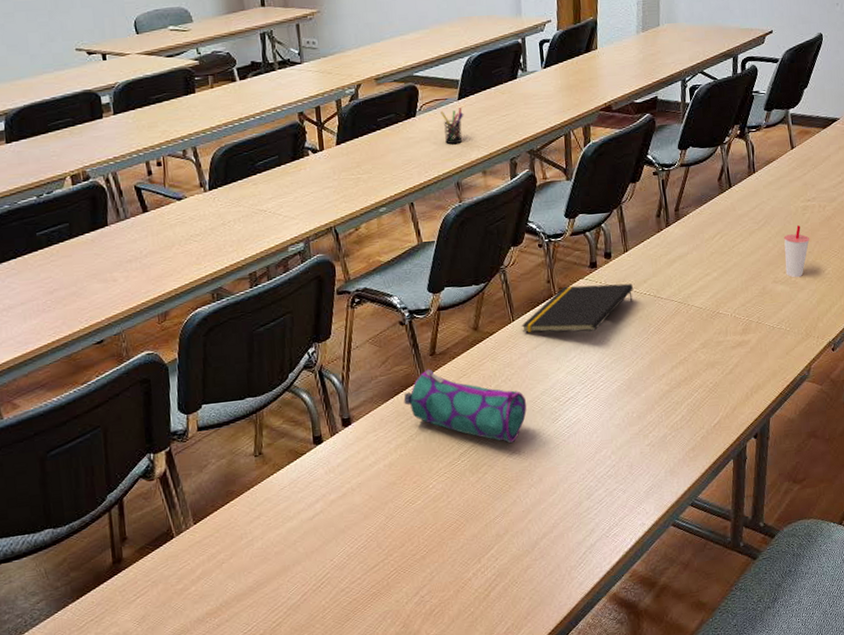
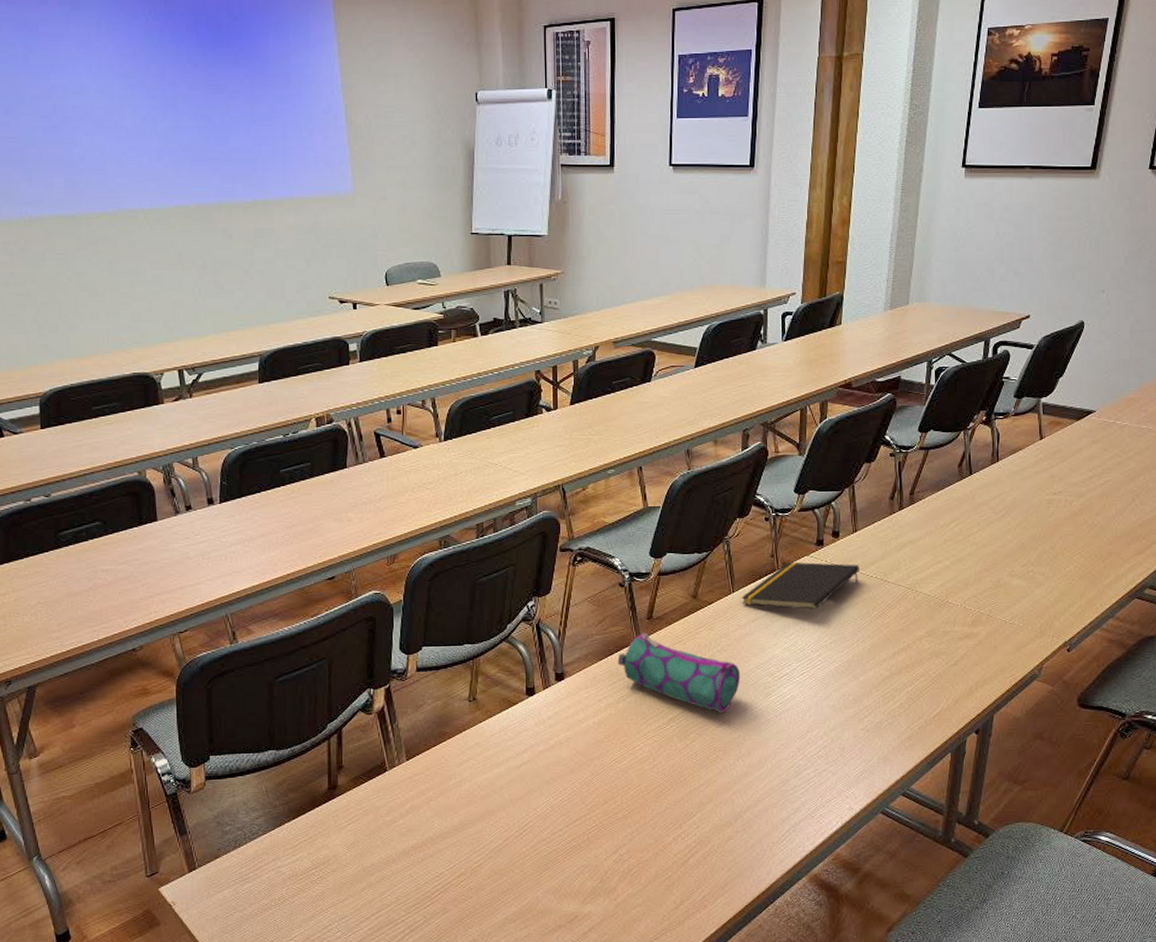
pen holder: present [440,107,464,145] -> none [676,375,700,412]
cup: present [784,225,809,278] -> none [1023,519,1052,573]

